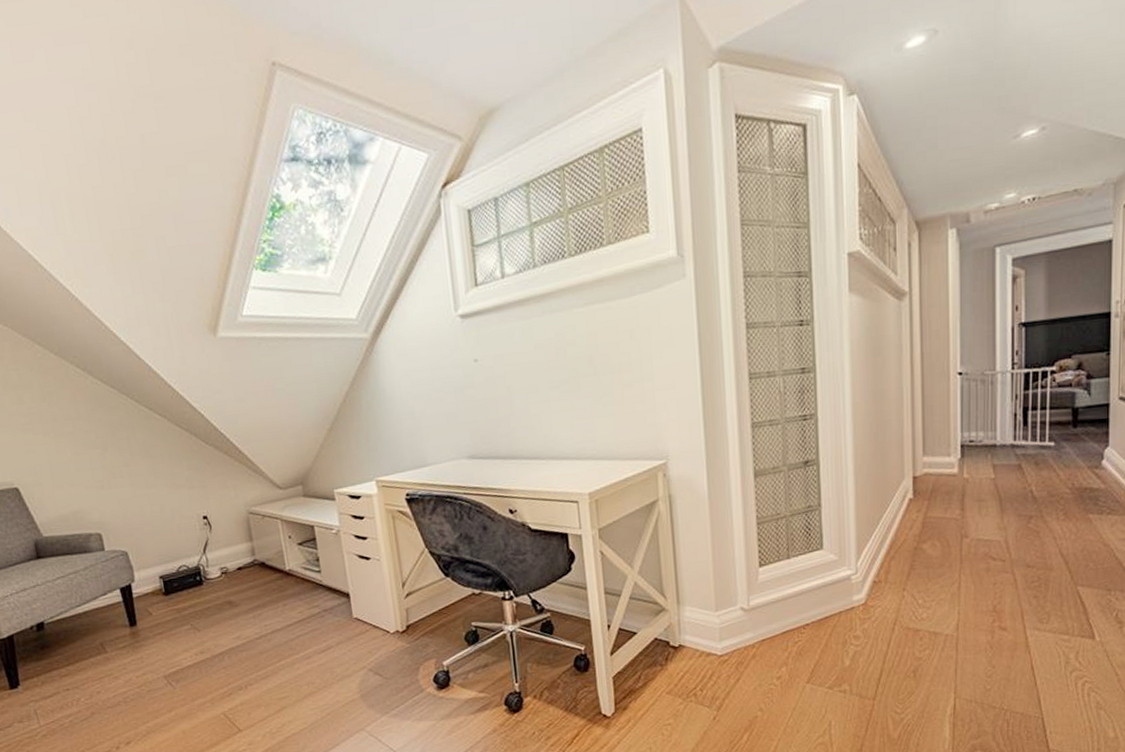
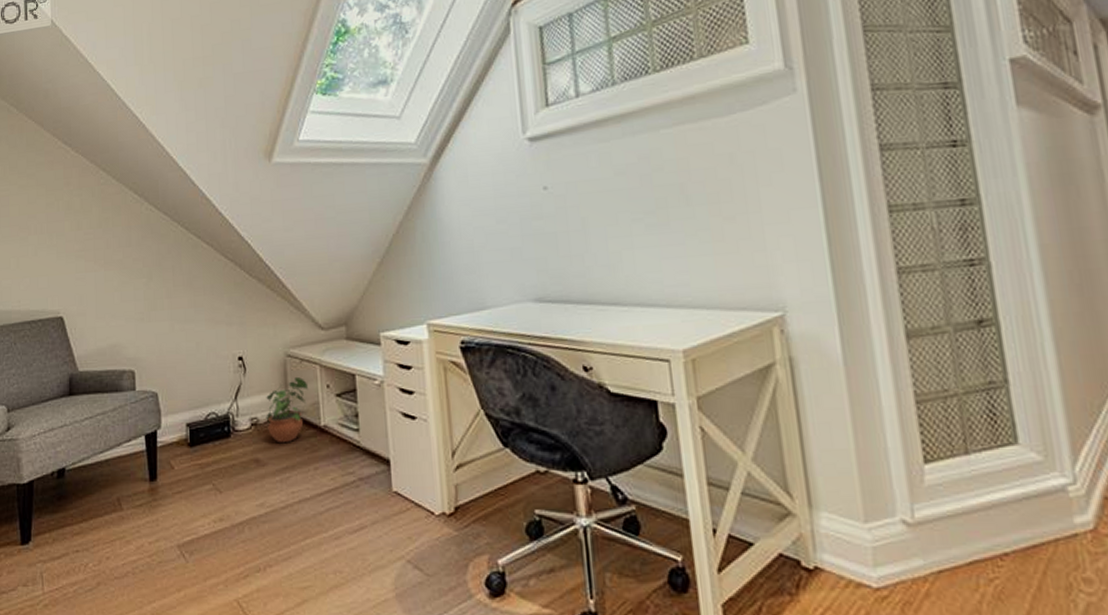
potted plant: none [233,530,272,587] -> present [266,376,309,444]

